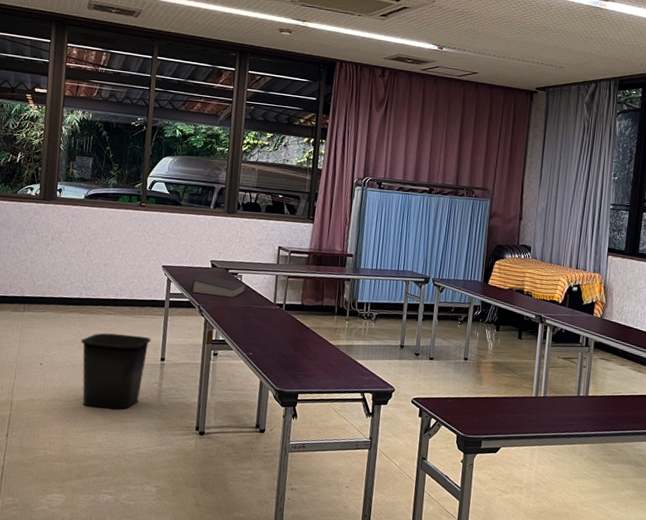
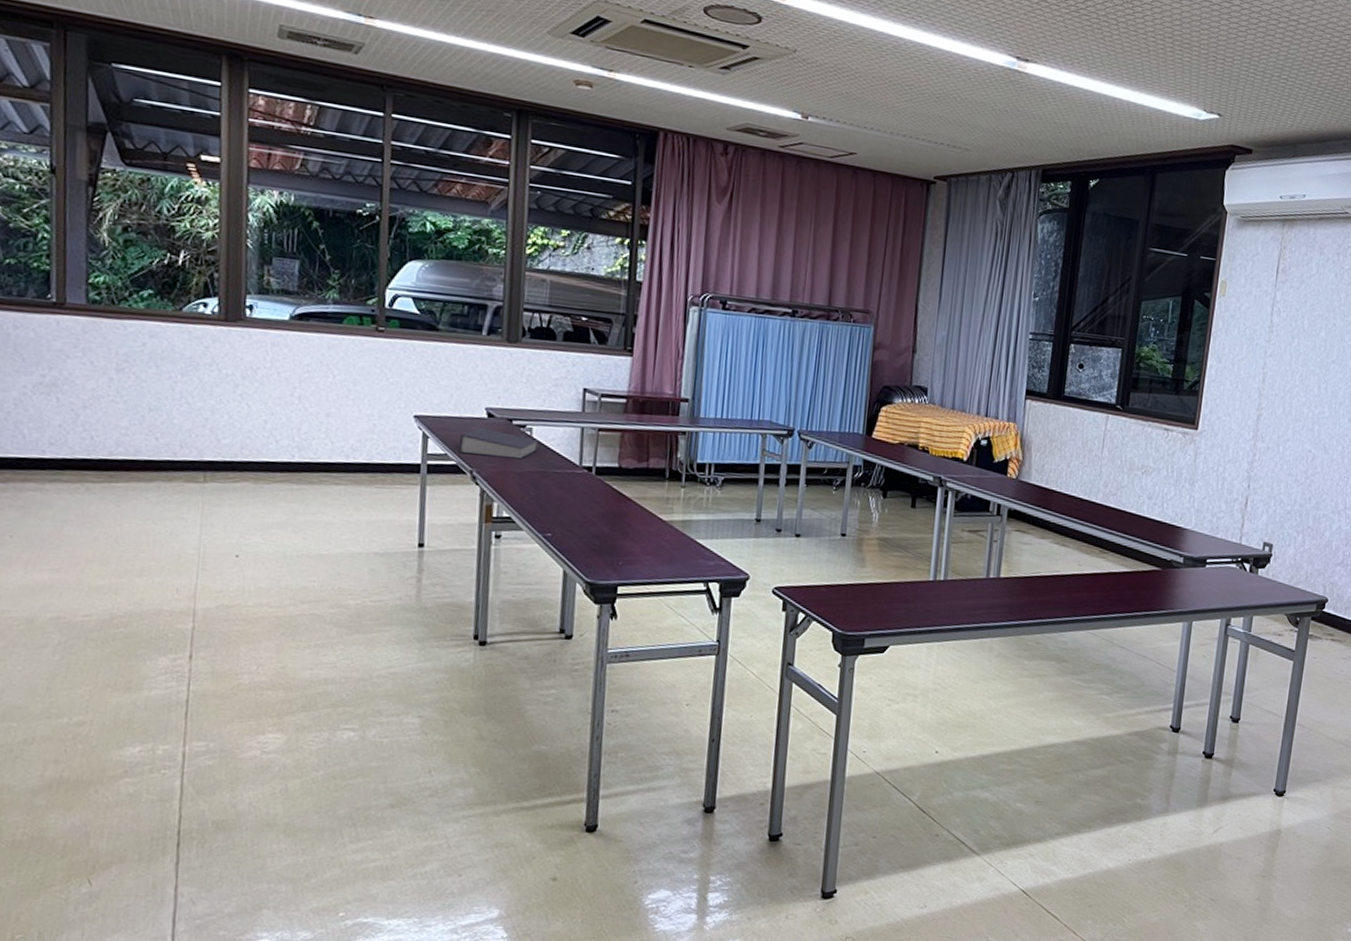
waste bin: present [80,332,151,410] -> none [296,510,403,616]

